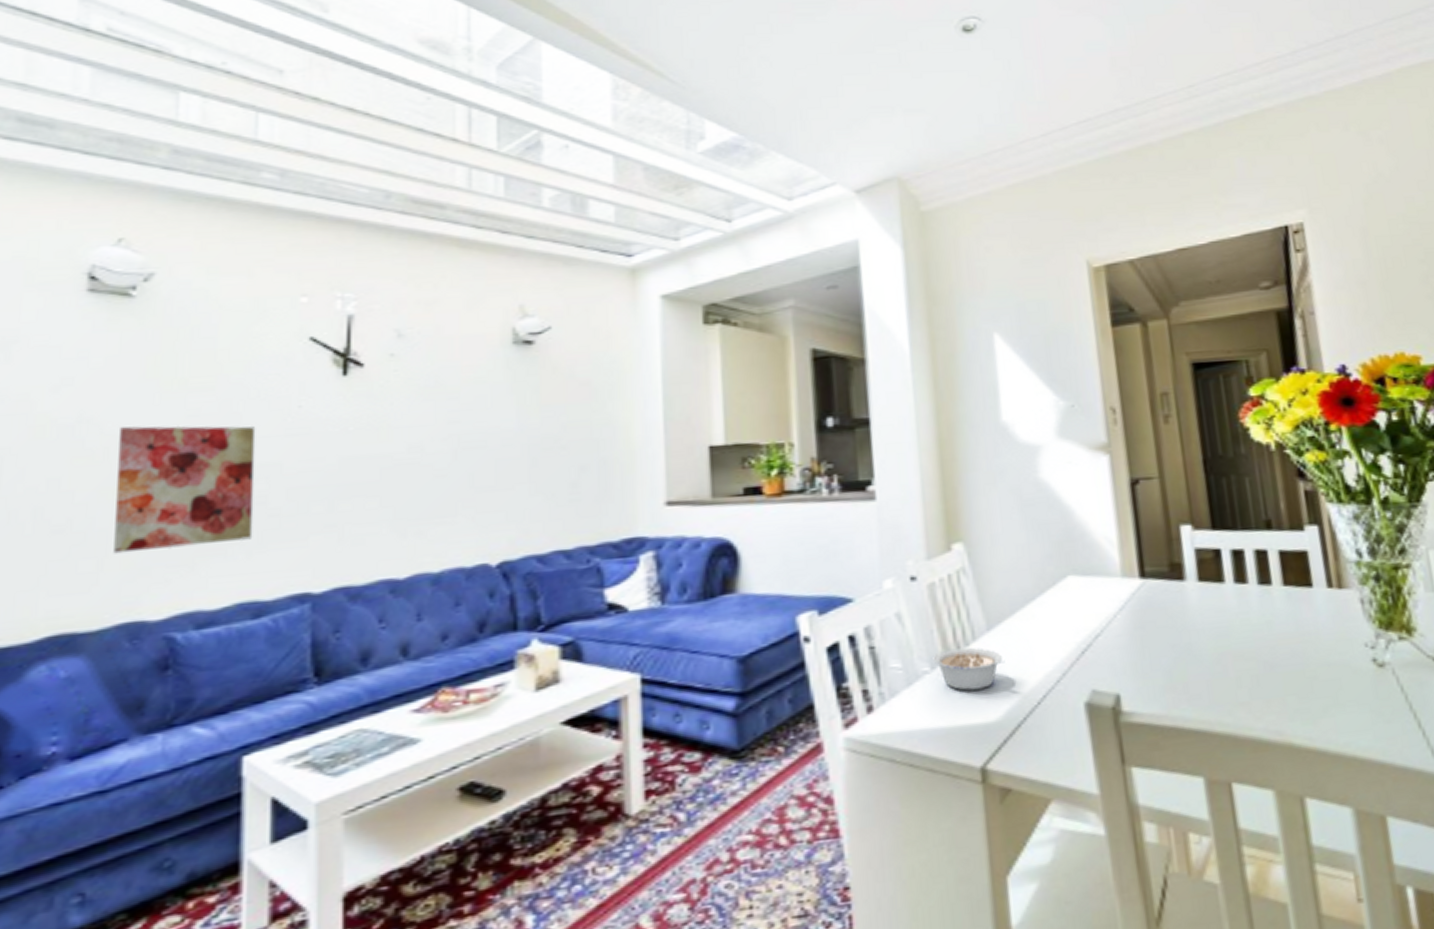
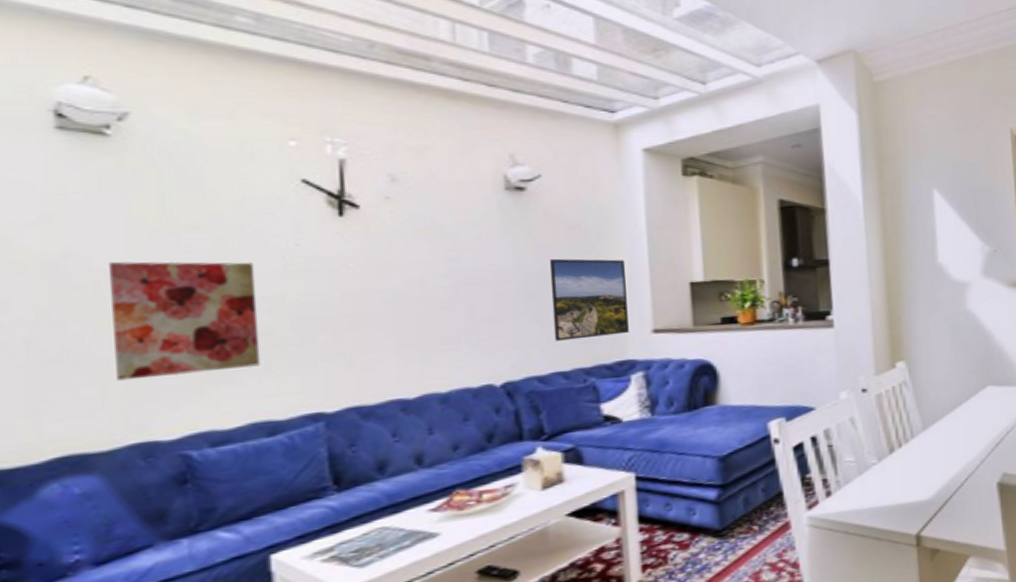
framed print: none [555,419,639,514] -> present [549,258,629,341]
legume: present [933,647,1005,691] -> none [879,443,937,477]

